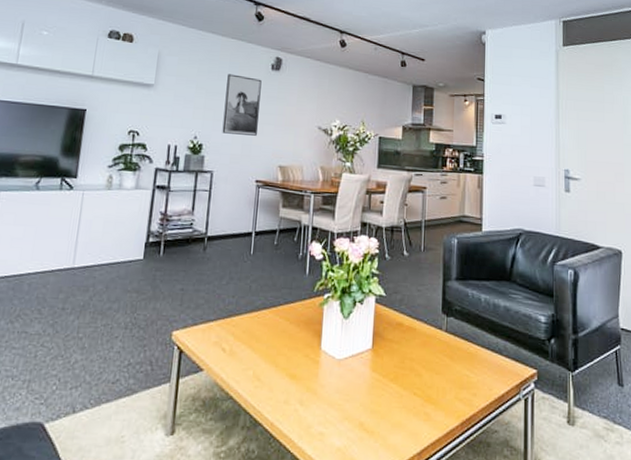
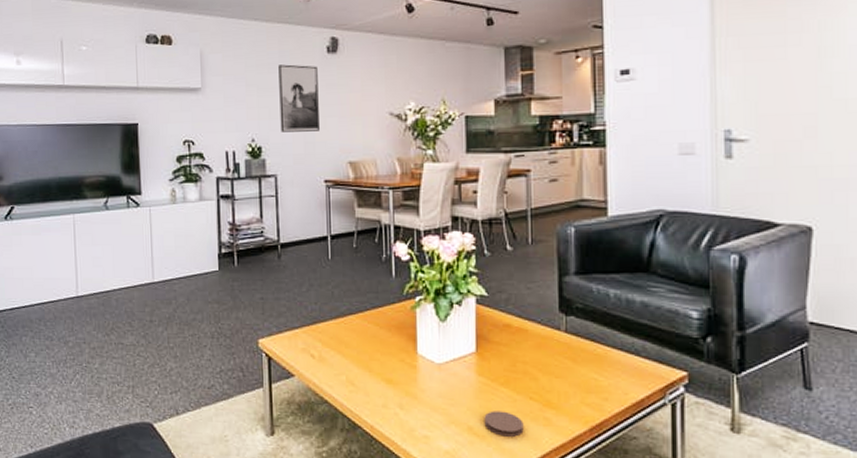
coaster: none [374,406,407,432] -> present [484,411,524,437]

